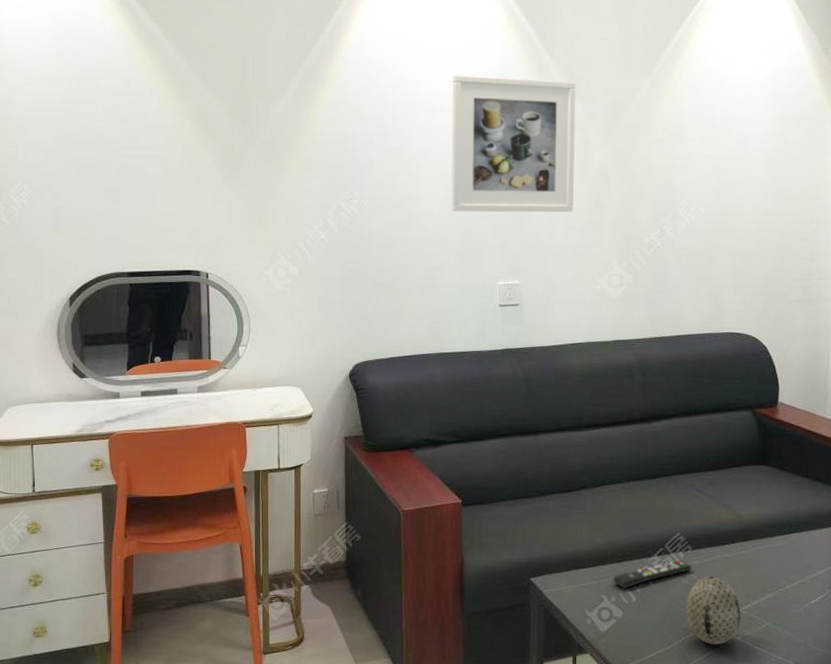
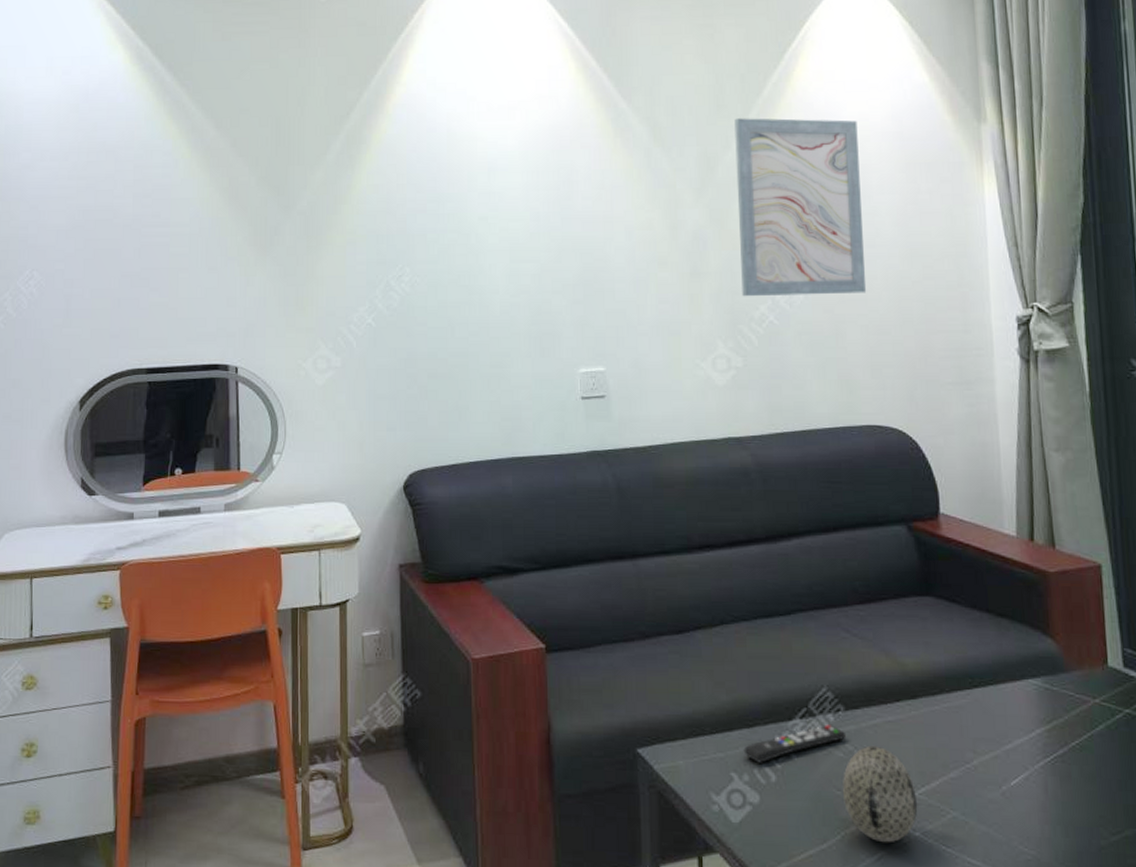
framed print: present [451,74,576,213] -> none [515,129,666,287]
wall art: none [636,73,742,226] -> present [734,118,867,297]

